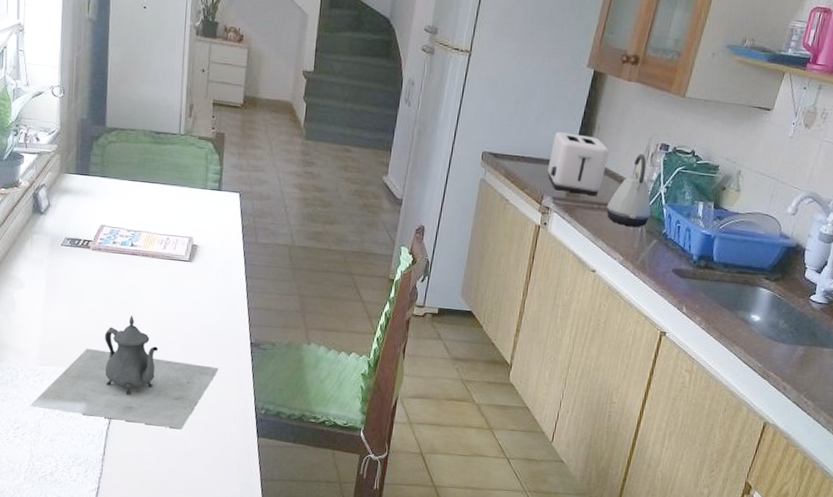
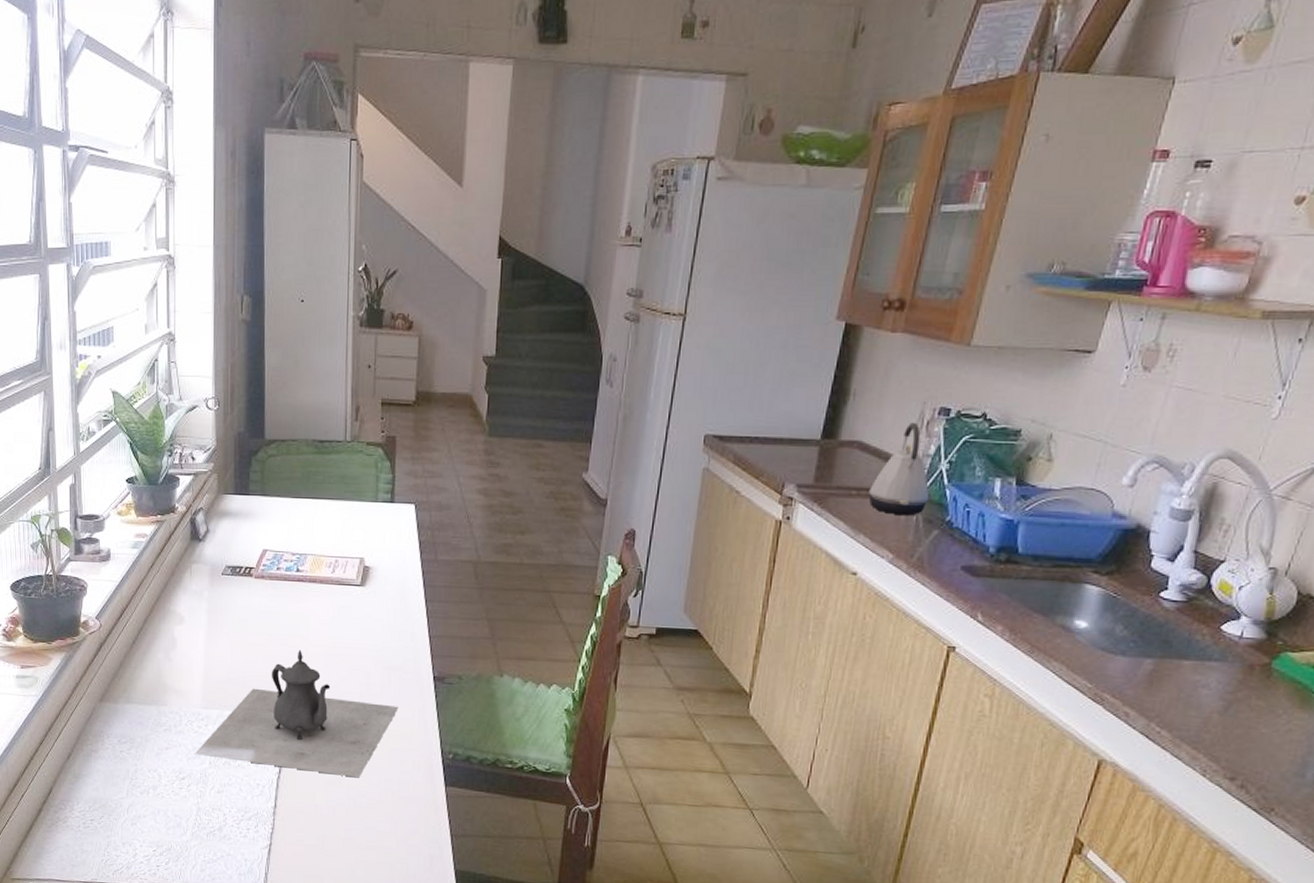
toaster: present [547,132,609,195] -> none [789,403,869,479]

